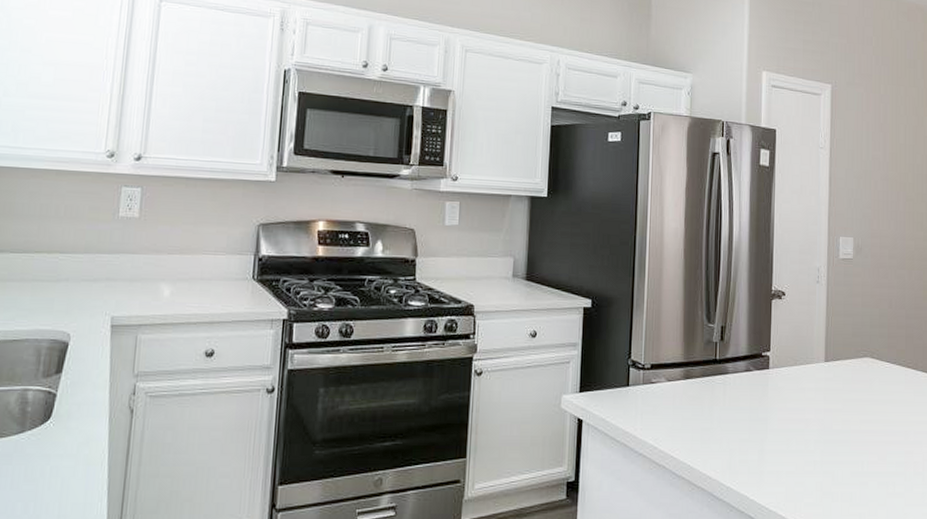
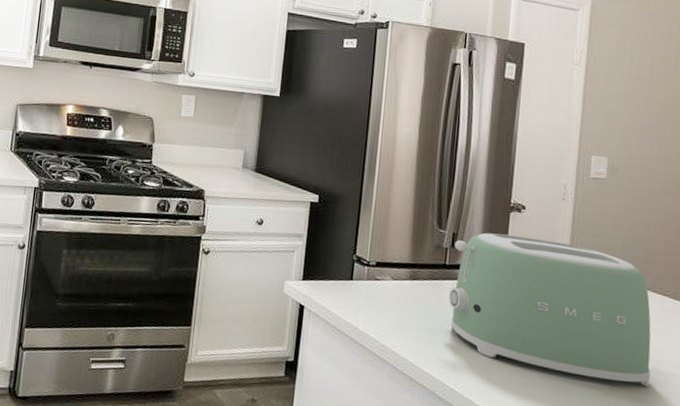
toaster: none [721,322,900,458] -> present [449,233,651,387]

